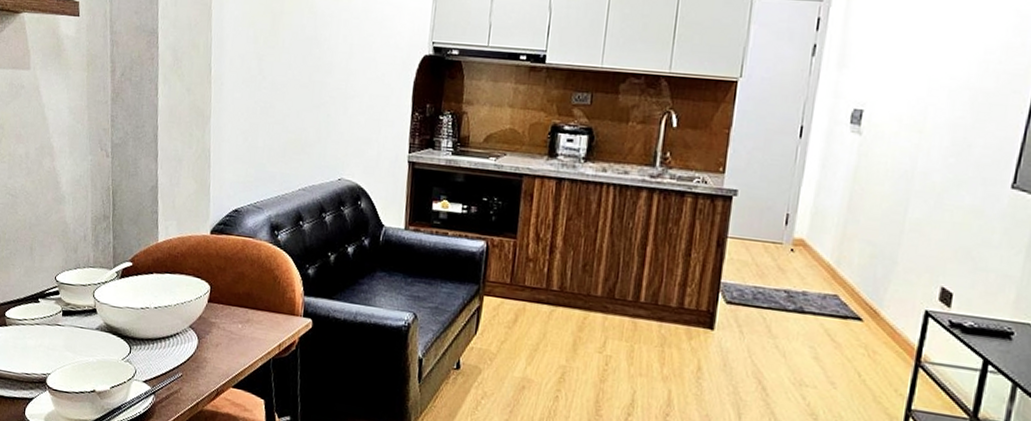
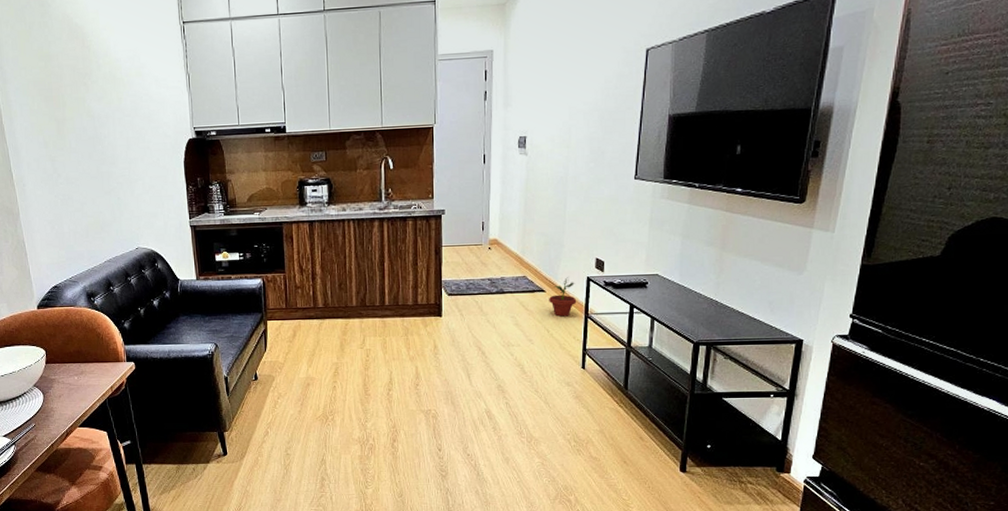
potted plant: none [866,306,907,360] -> present [549,277,577,317]

